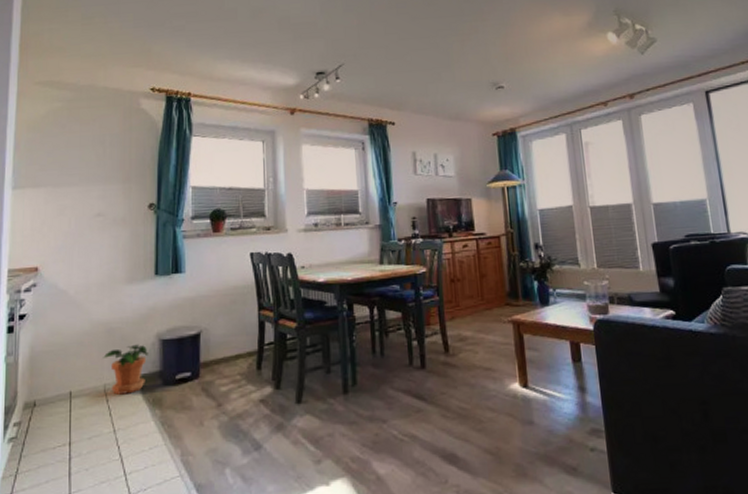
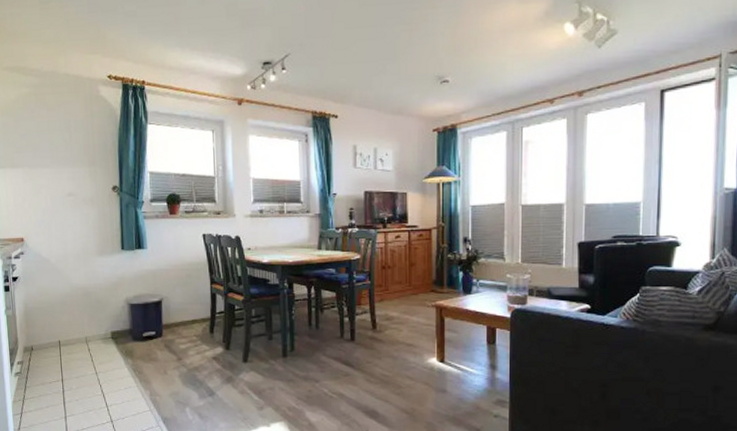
potted plant: present [103,344,148,395] -> none [83,306,120,346]

